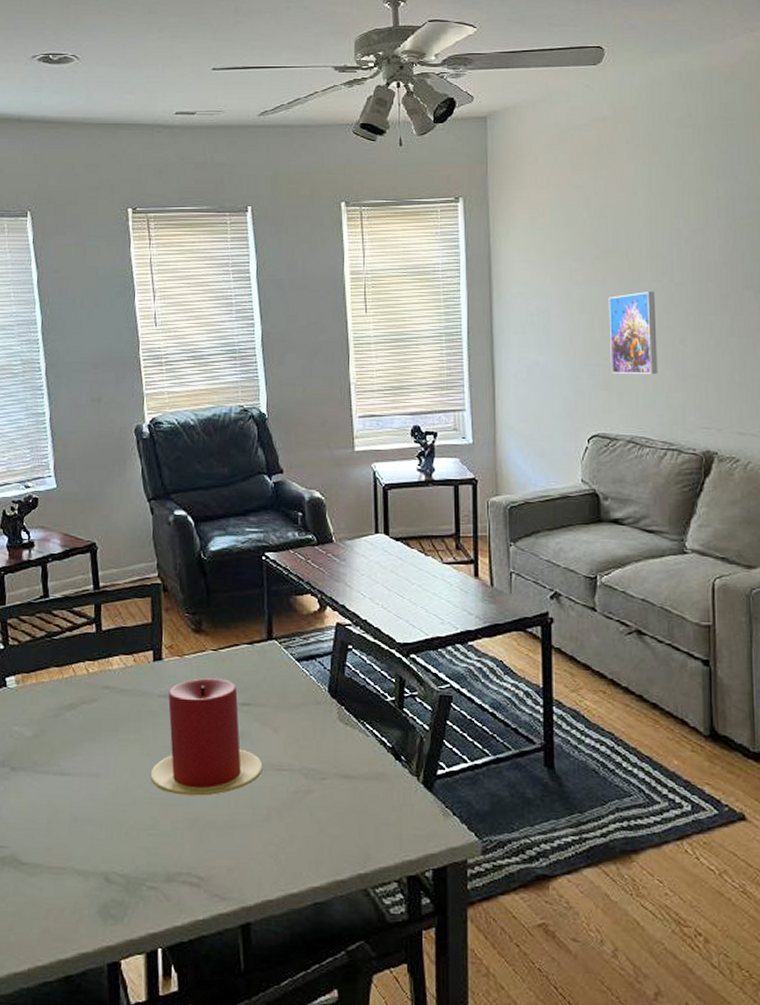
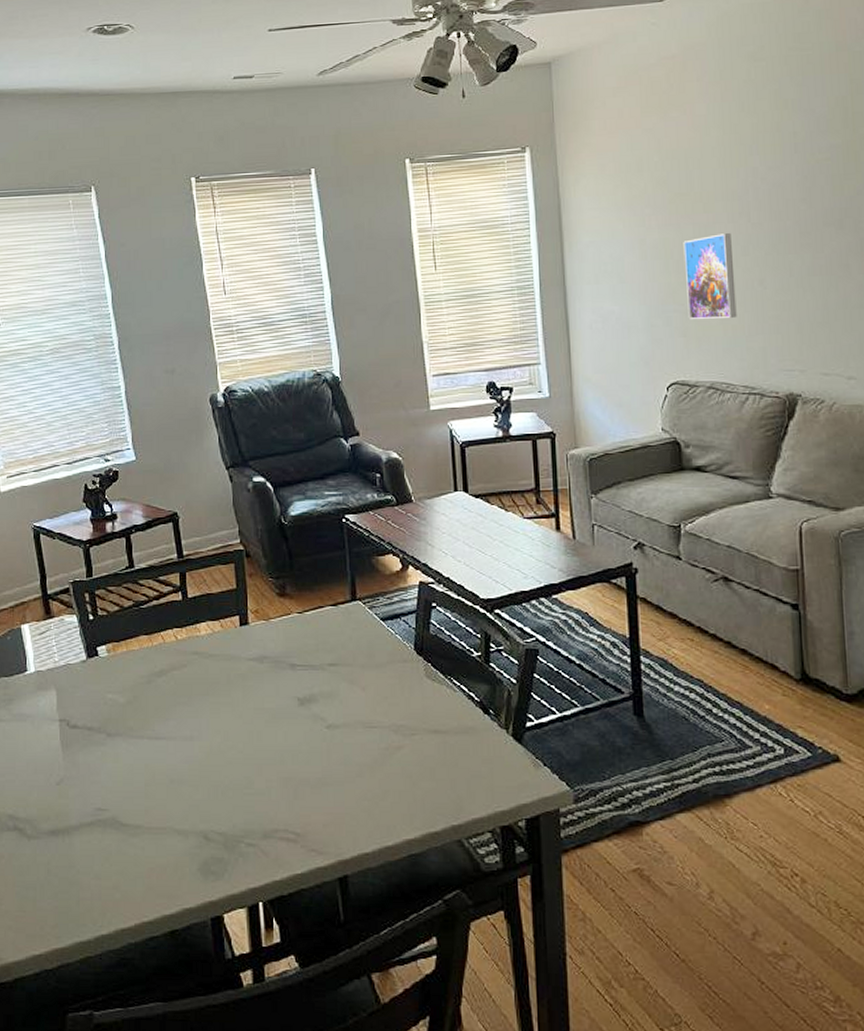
candle: present [150,678,263,797] -> none [243,641,353,755]

